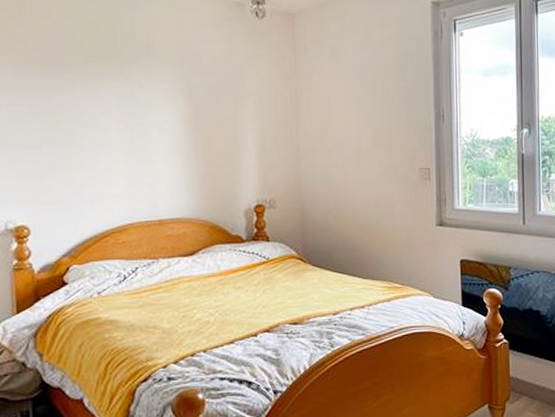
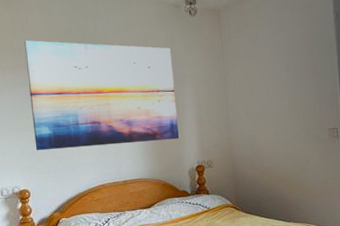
wall art: none [32,30,236,176] -> present [24,40,180,151]

